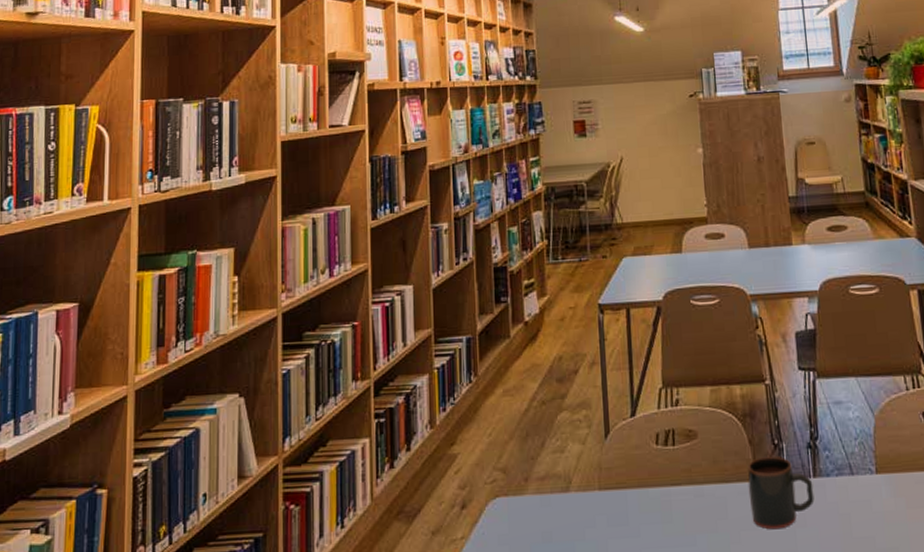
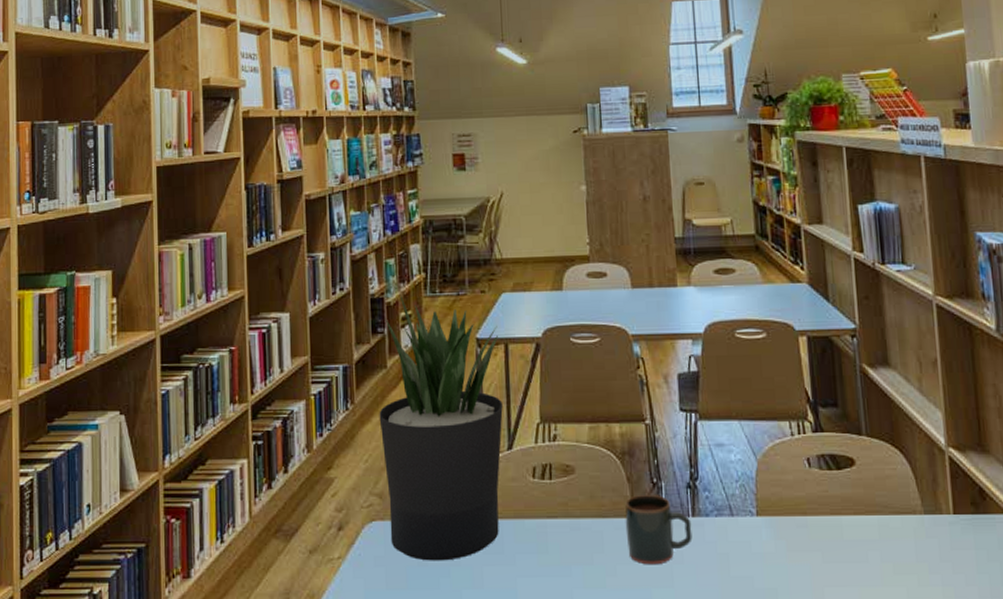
planter: none [502,261,626,537] -> present [379,293,503,561]

